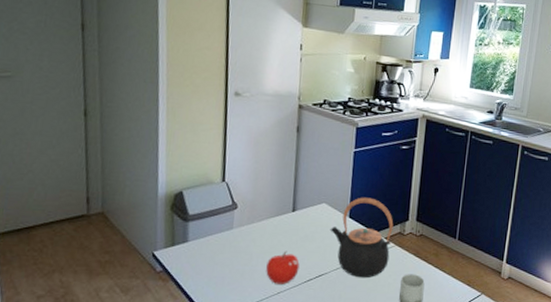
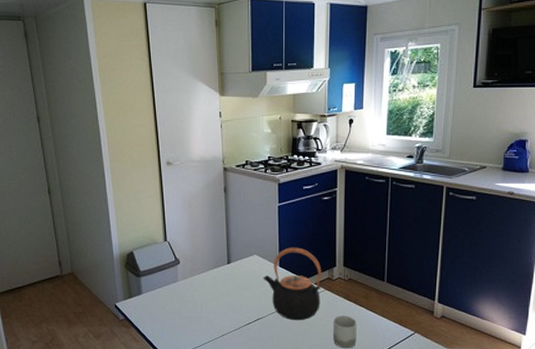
fruit: present [266,251,300,284] -> none [210,299,239,328]

